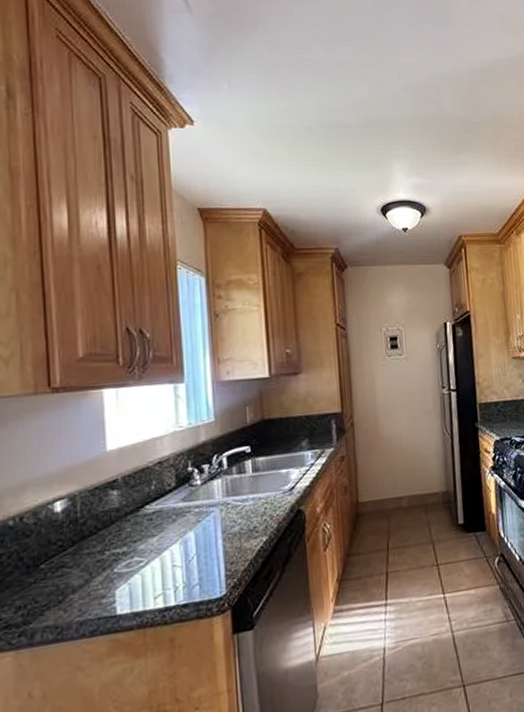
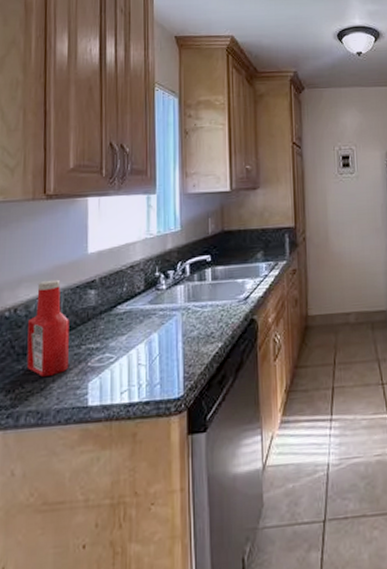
ketchup bottle: none [38,481,92,588] -> present [26,279,70,377]

